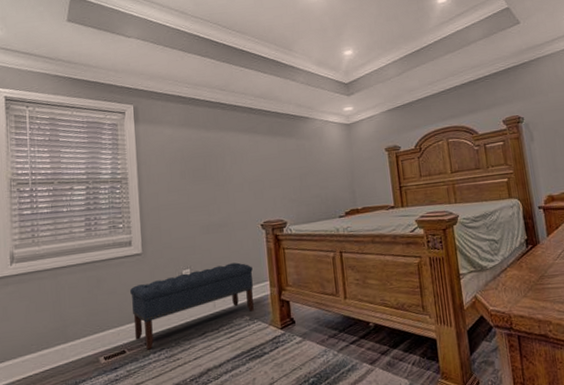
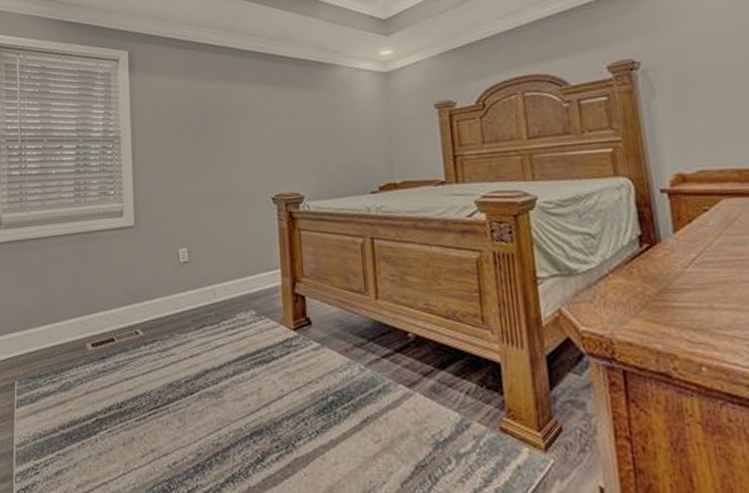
bench: present [130,262,254,350] -> none [121,243,261,340]

